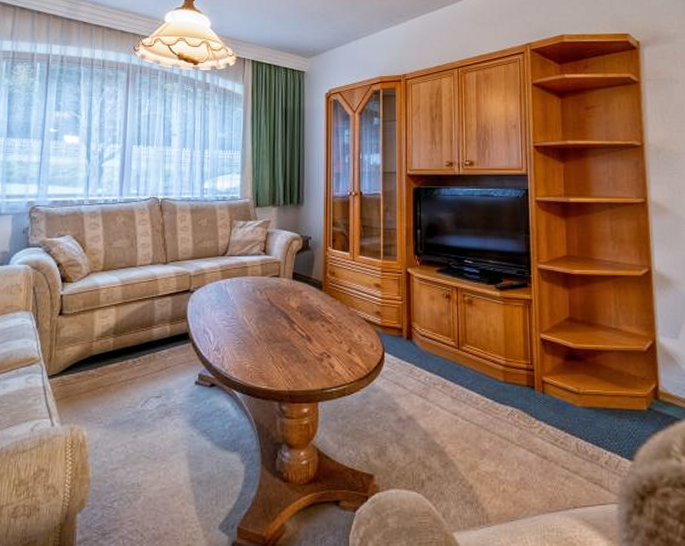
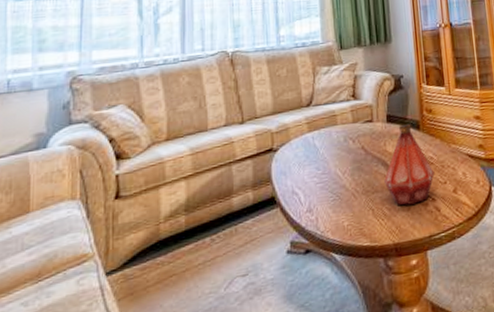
bottle: none [285,283,332,358] -> present [384,123,435,206]

